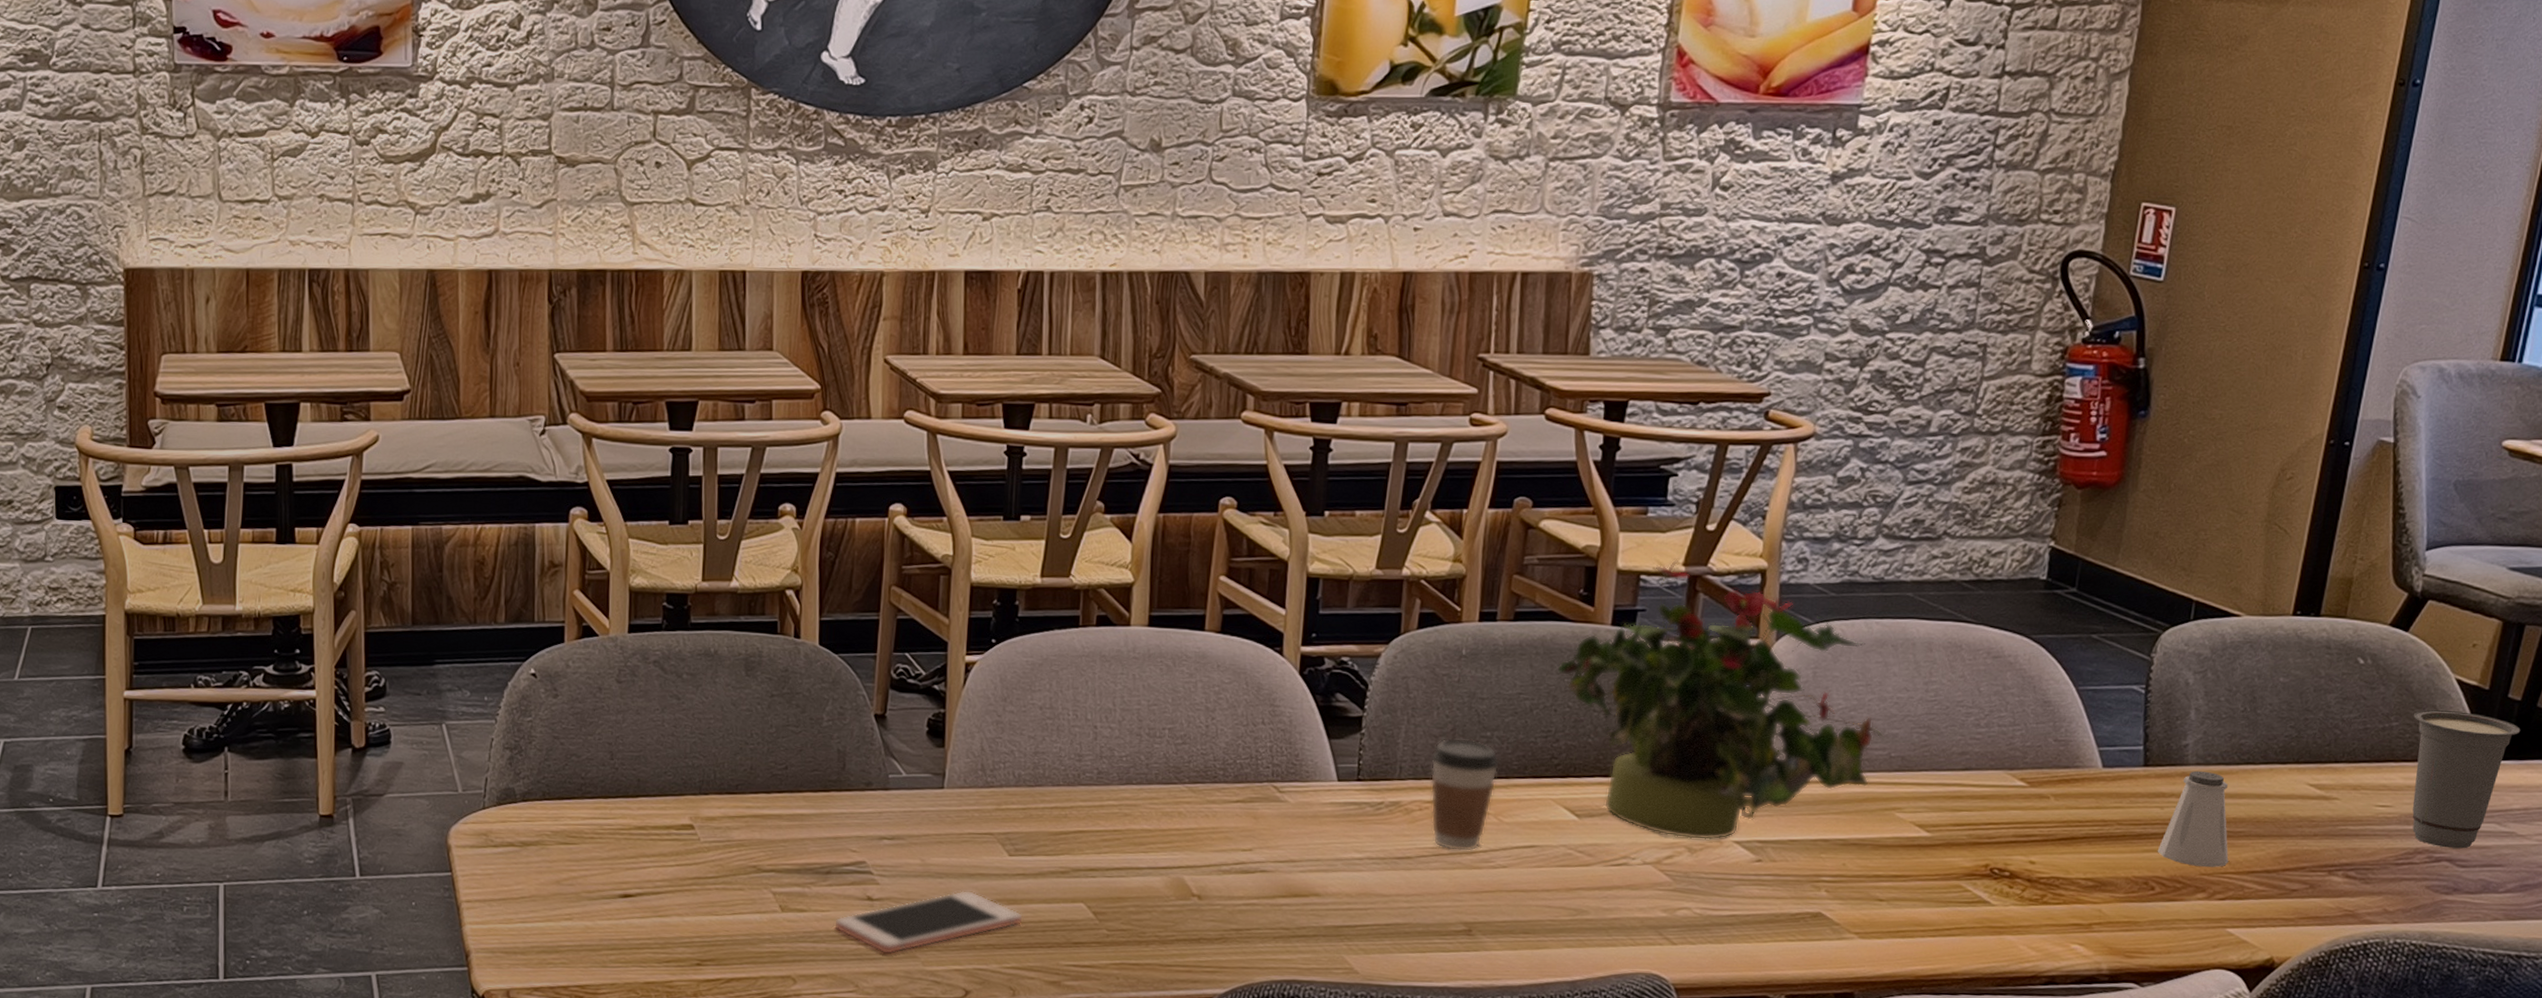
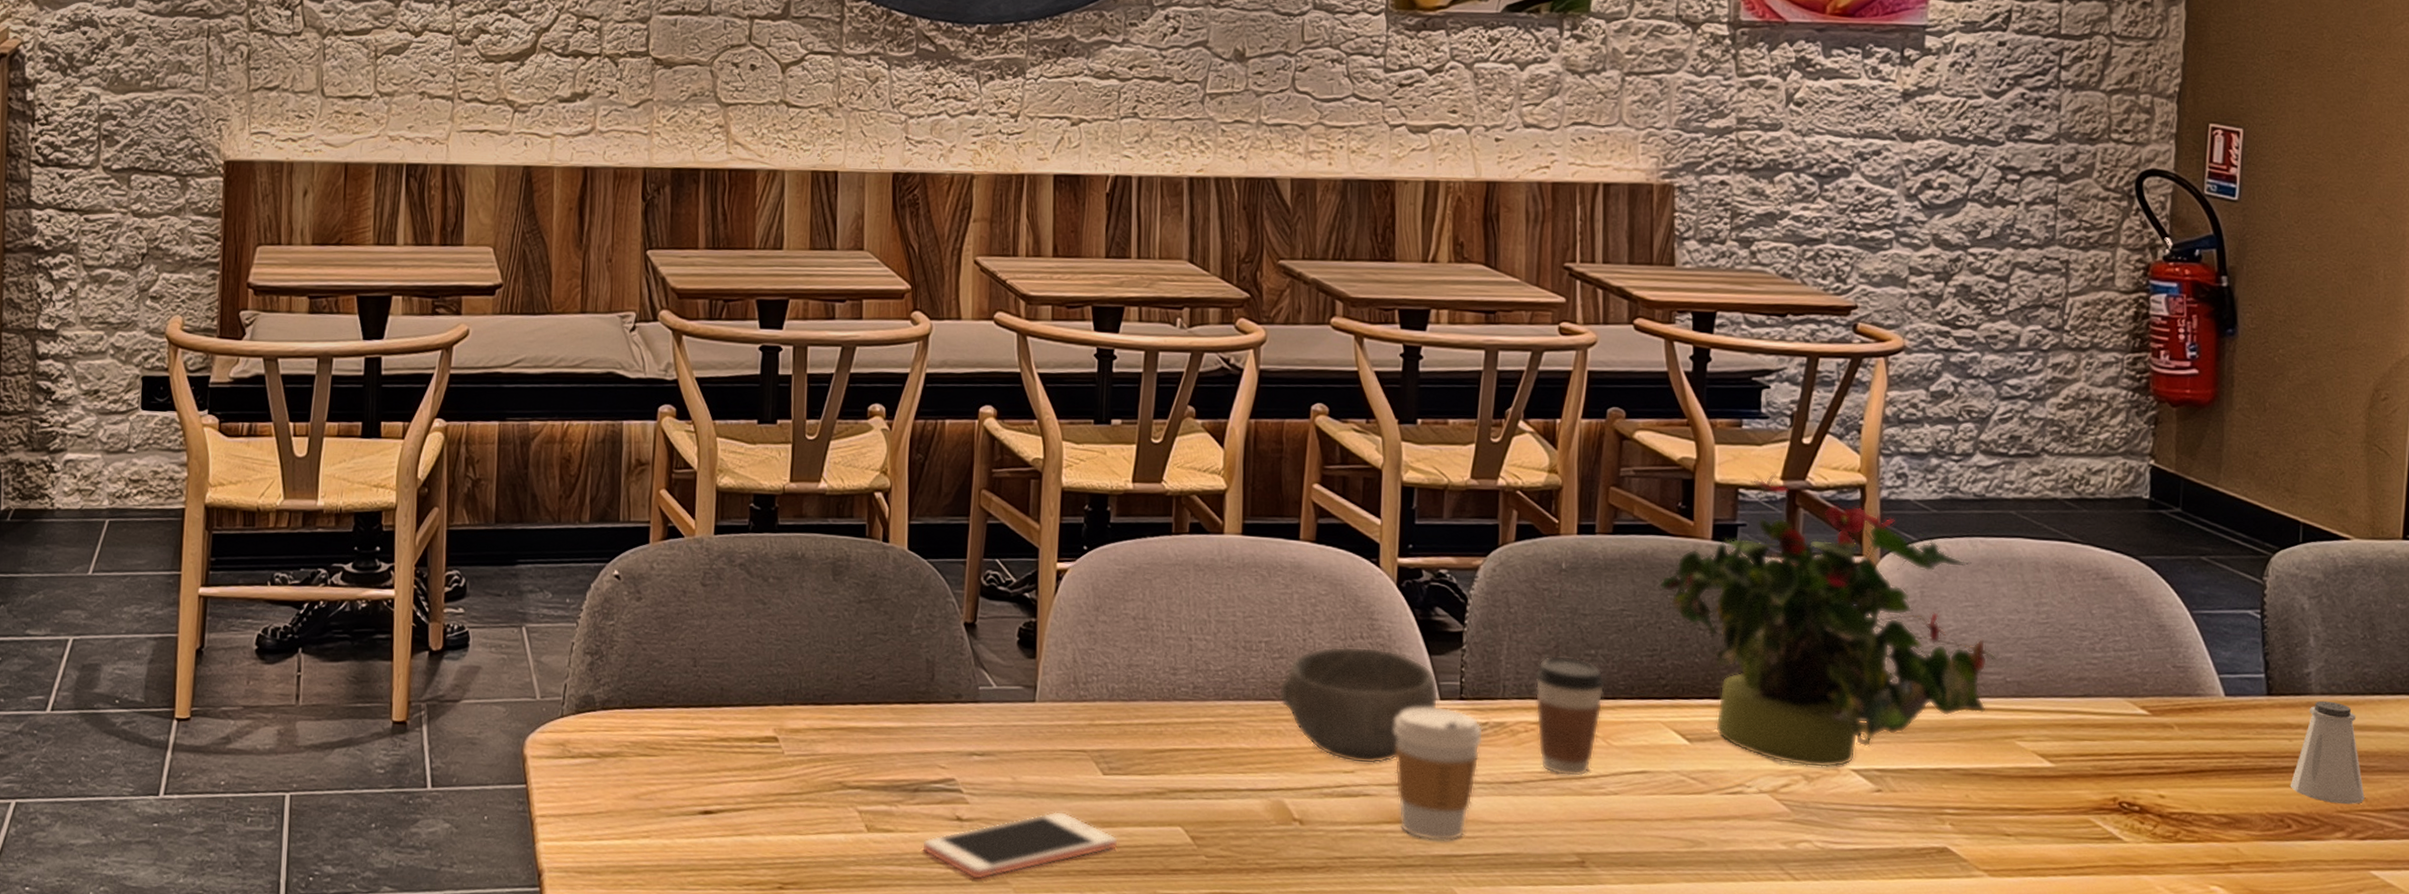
bowl: none [1180,731,1337,843] -> present [1278,646,1439,764]
coffee cup: none [1291,787,1379,914] -> present [1394,706,1484,842]

